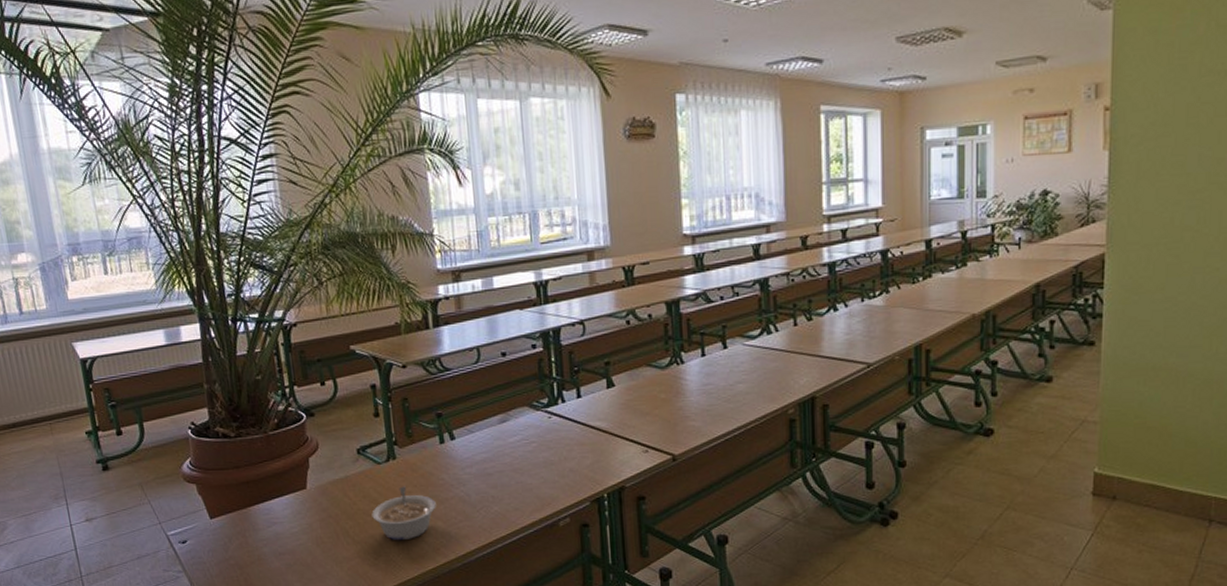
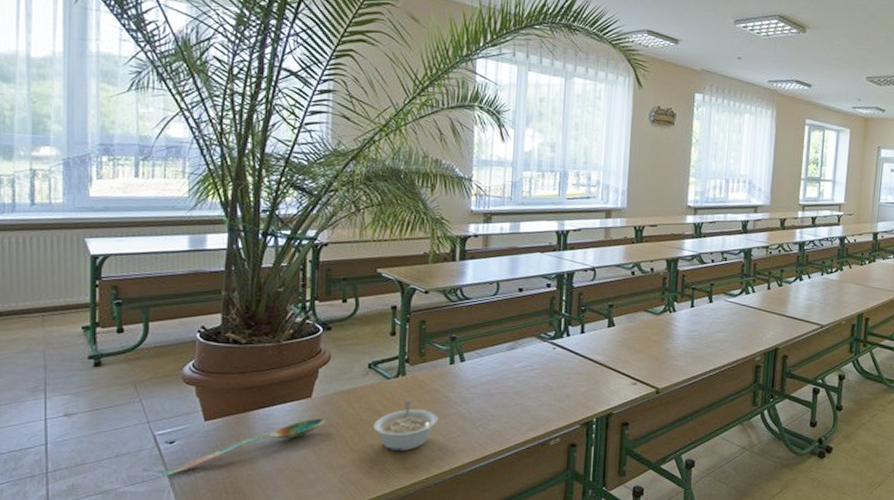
spoon: none [180,509,324,577] -> present [162,418,325,477]

